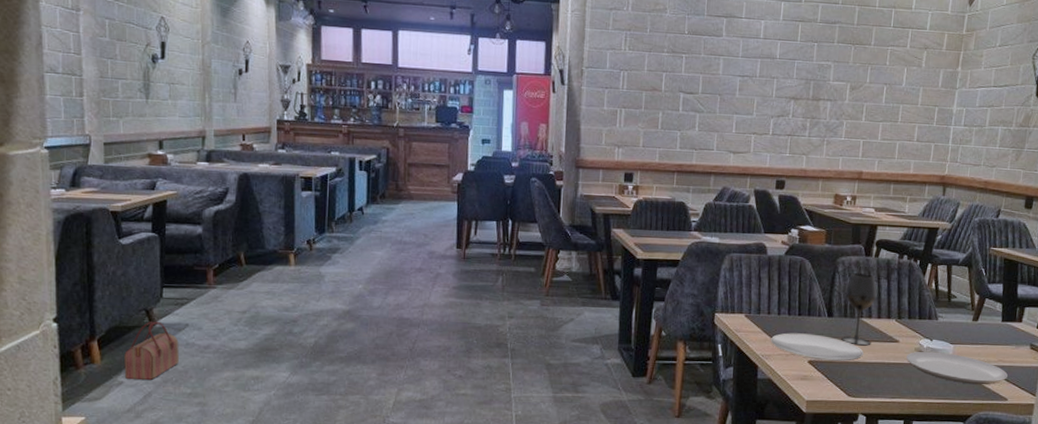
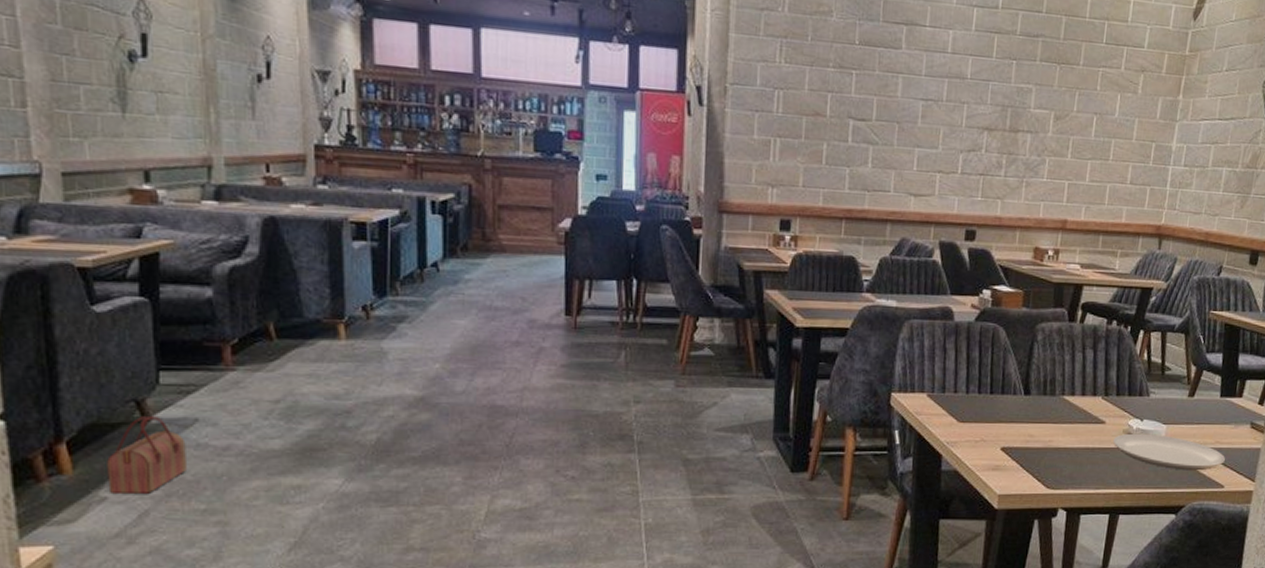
plate: present [771,333,864,361] -> none [957,415,1065,447]
wineglass: present [841,273,877,346] -> none [1040,342,1082,429]

